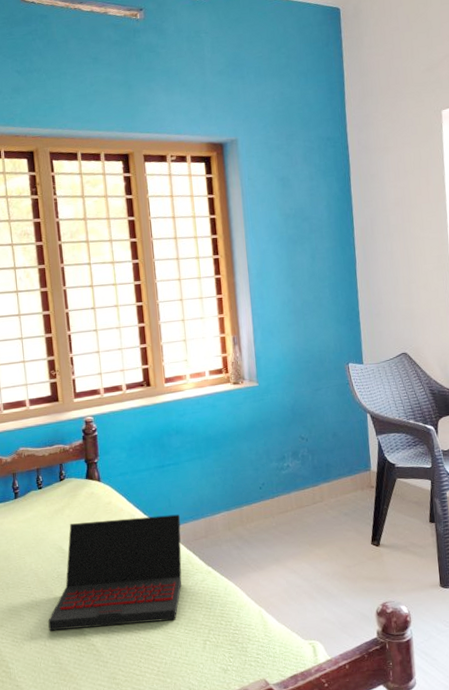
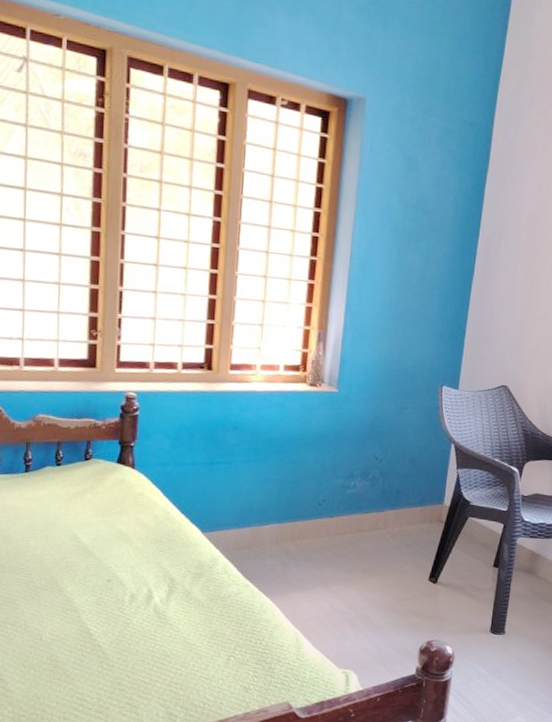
laptop: present [48,514,182,631] -> none [48,511,224,631]

